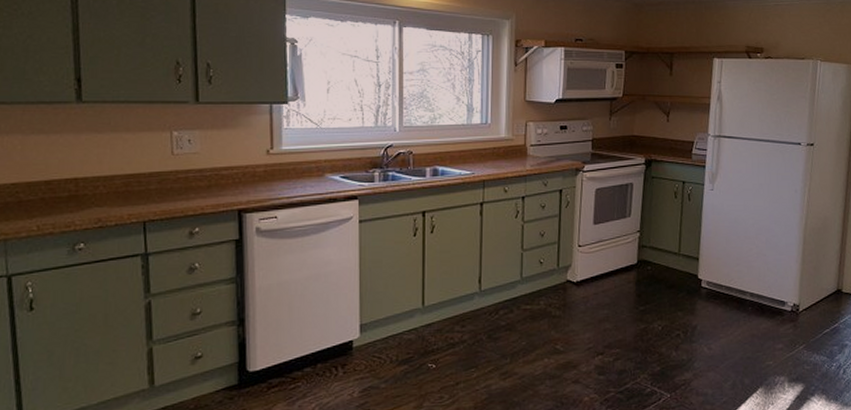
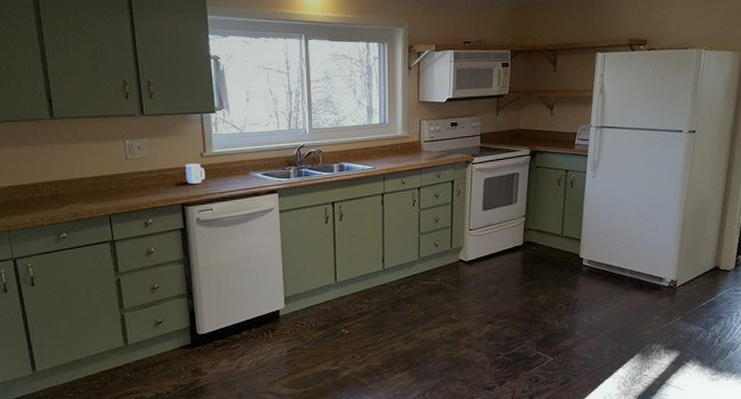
mug: none [246,162,270,186] -> present [185,163,205,184]

